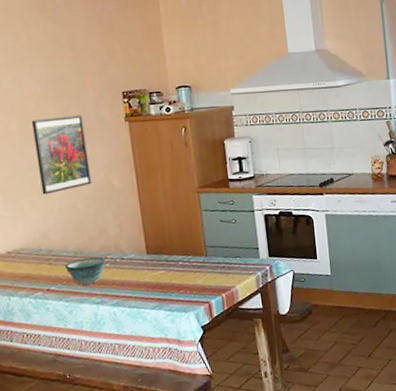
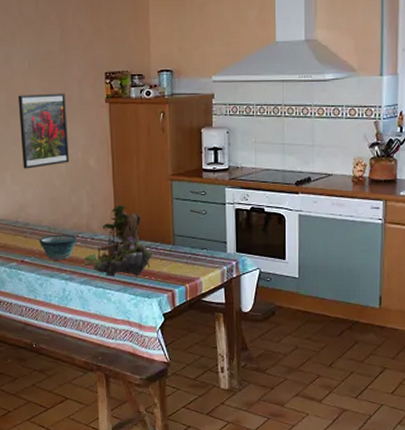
plant: none [114,221,187,295] -> present [83,204,153,276]

